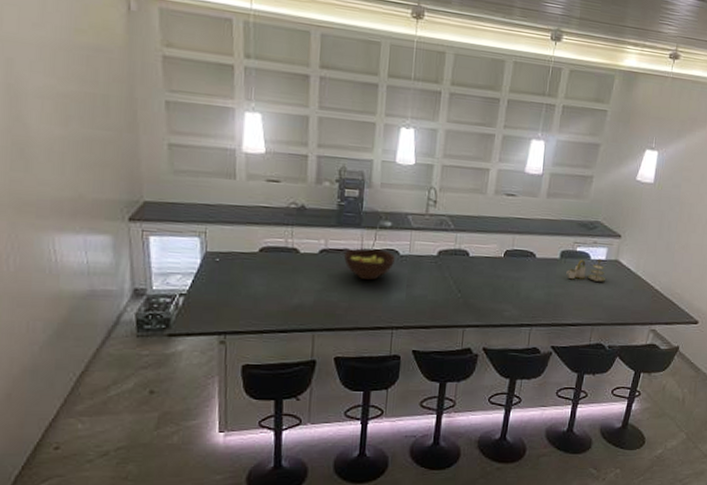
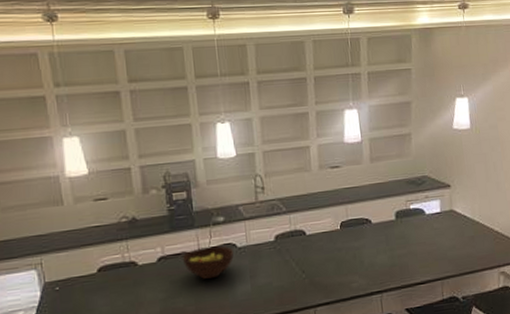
tea set: present [566,258,605,282] -> none [405,212,445,238]

